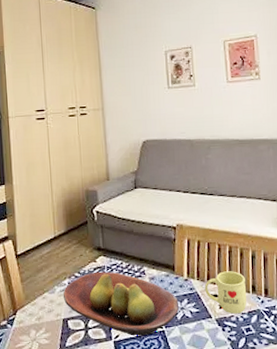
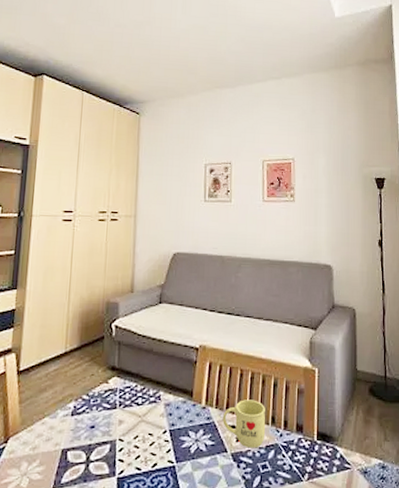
fruit bowl: present [63,271,179,336] -> none [65,394,193,472]

